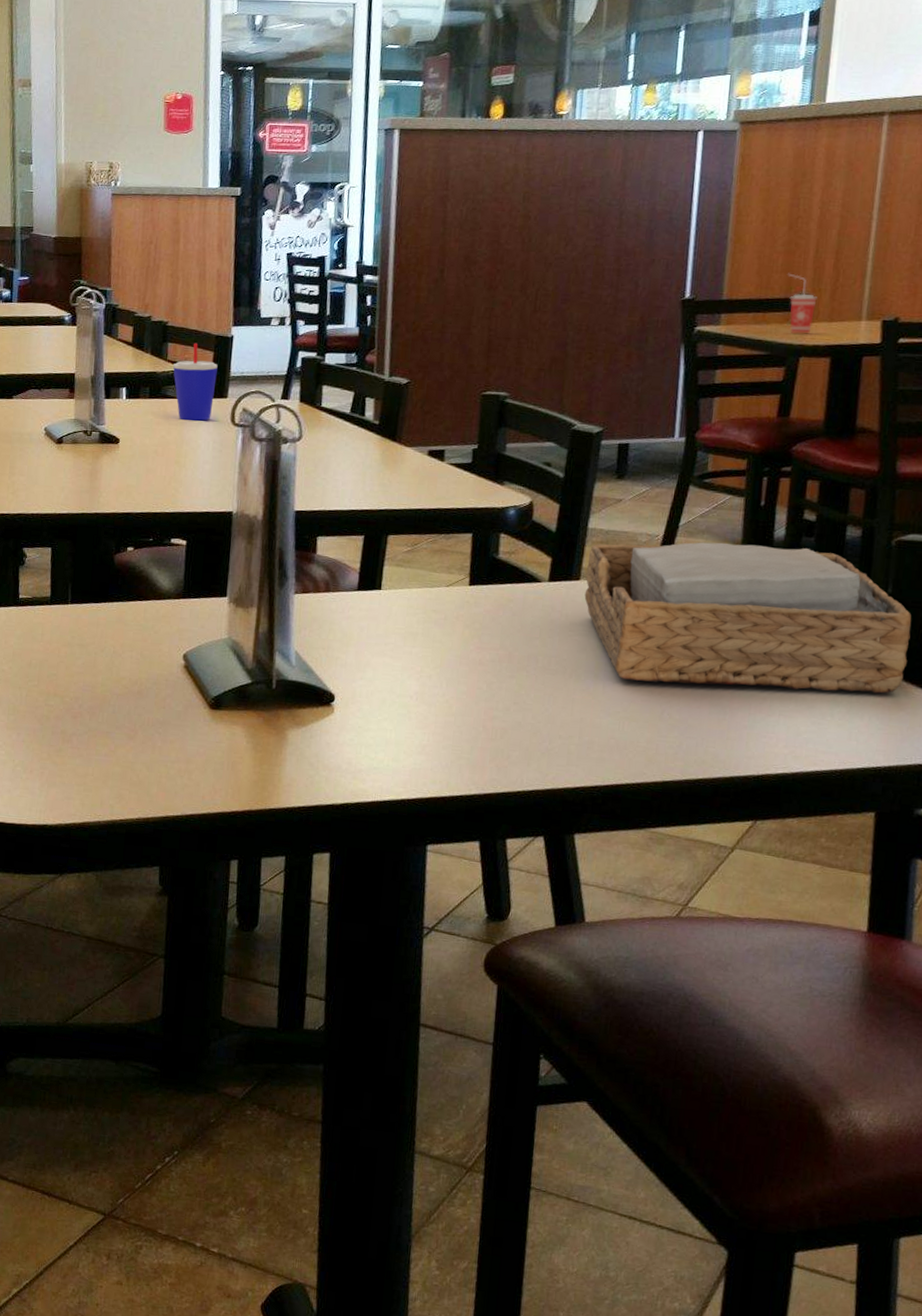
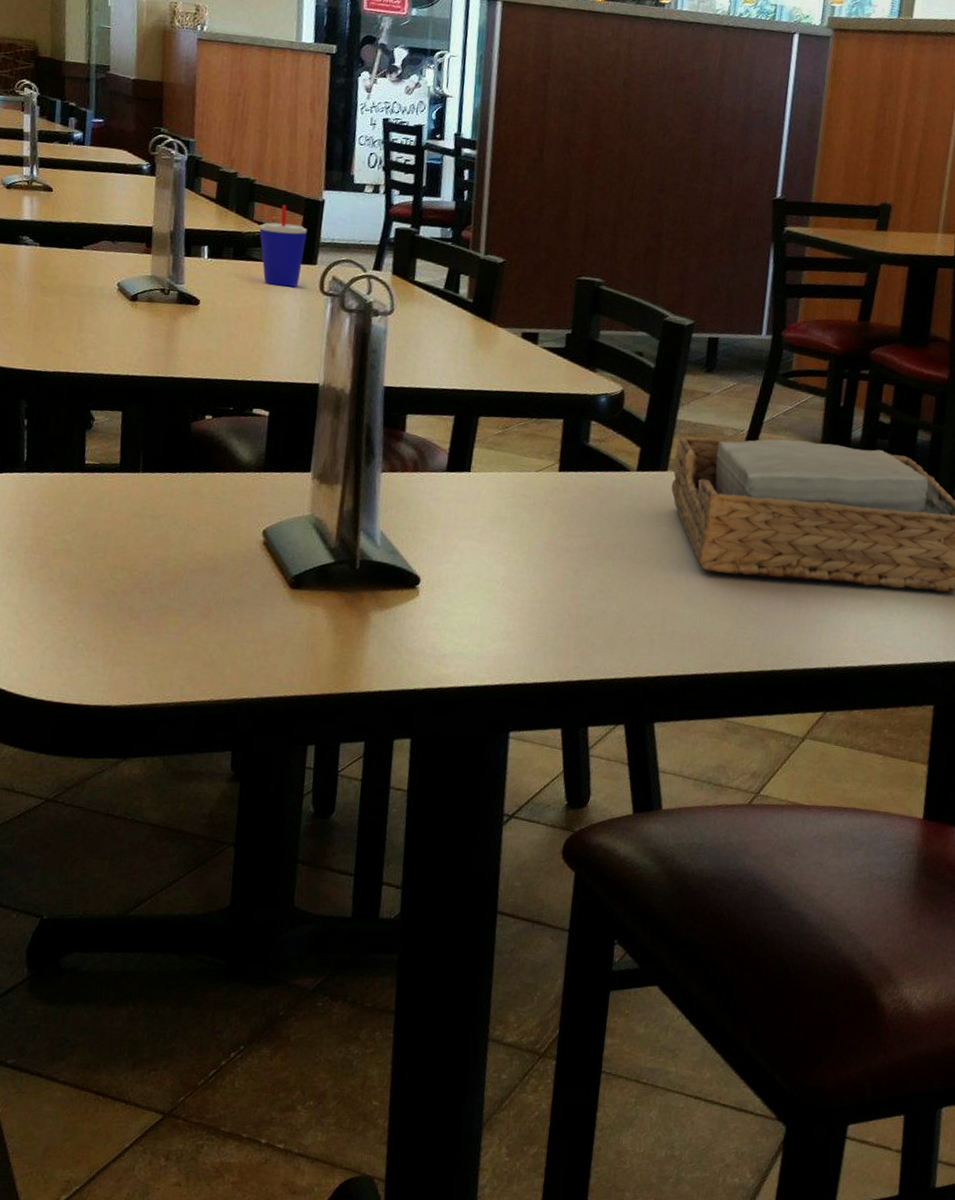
beverage cup: present [788,273,817,334] -> none [872,181,899,242]

